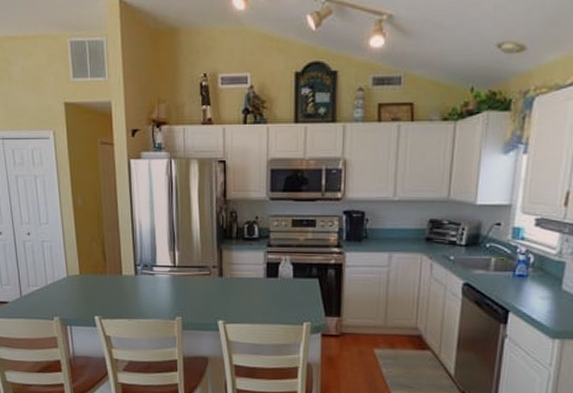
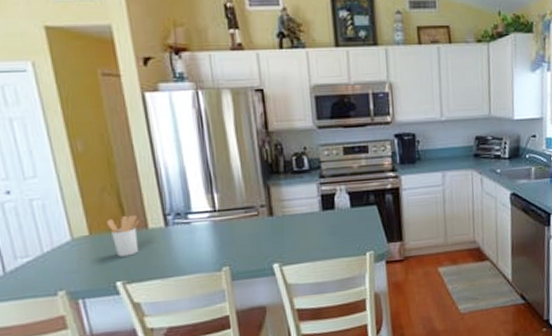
utensil holder: none [92,261,116,296] -> present [105,214,140,257]

